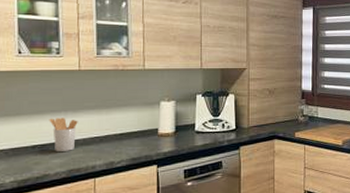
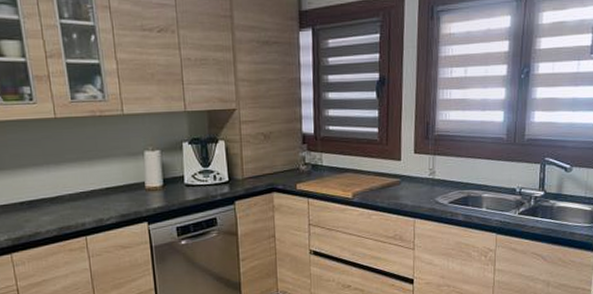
utensil holder: present [49,118,78,152] -> none [32,171,62,208]

